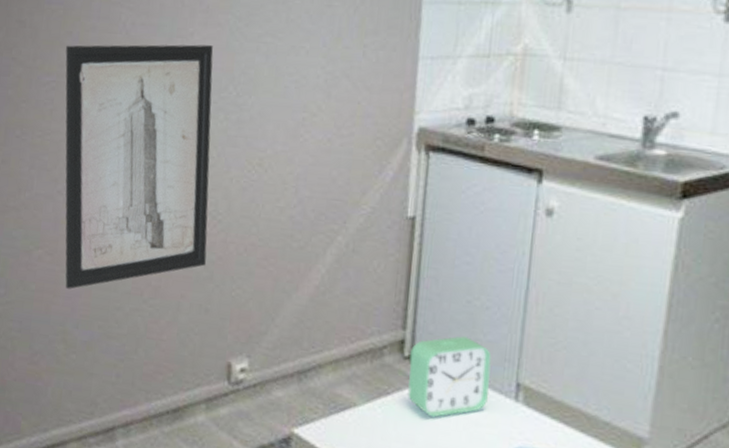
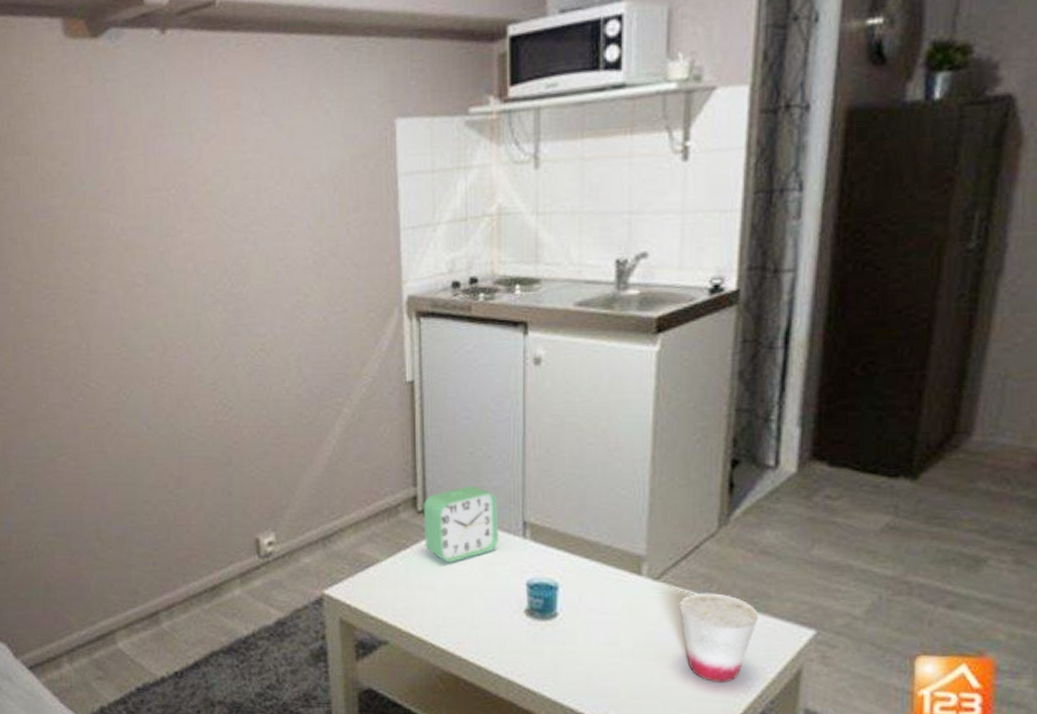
wall art: present [65,44,214,289] -> none [60,240,224,490]

